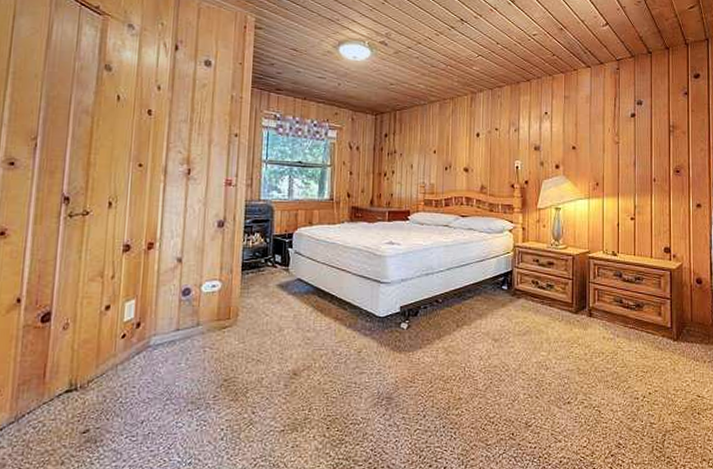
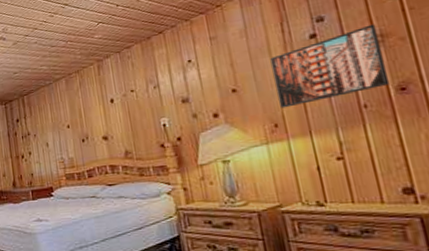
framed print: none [603,116,672,171] -> present [270,24,391,109]

